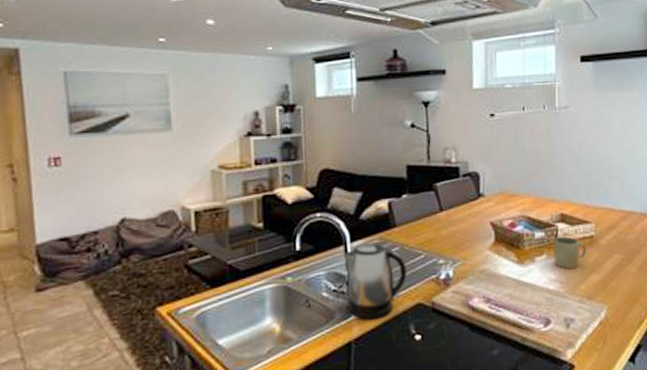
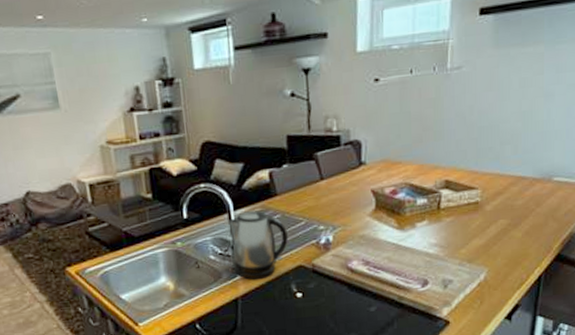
mug: present [552,236,587,269] -> none [435,202,471,234]

